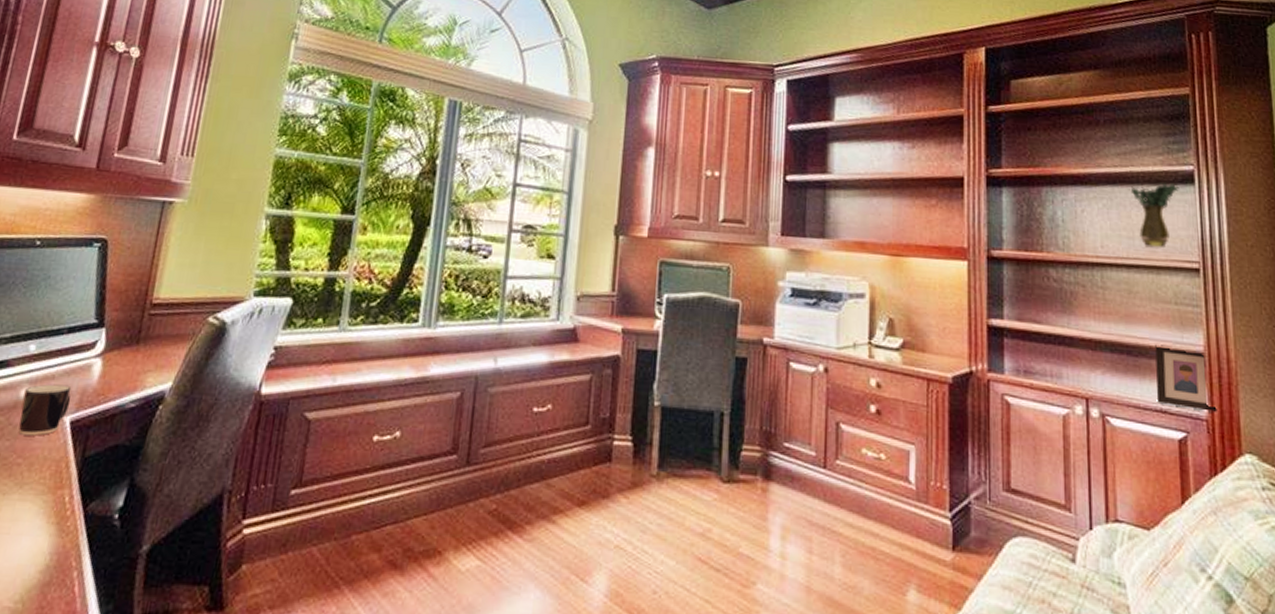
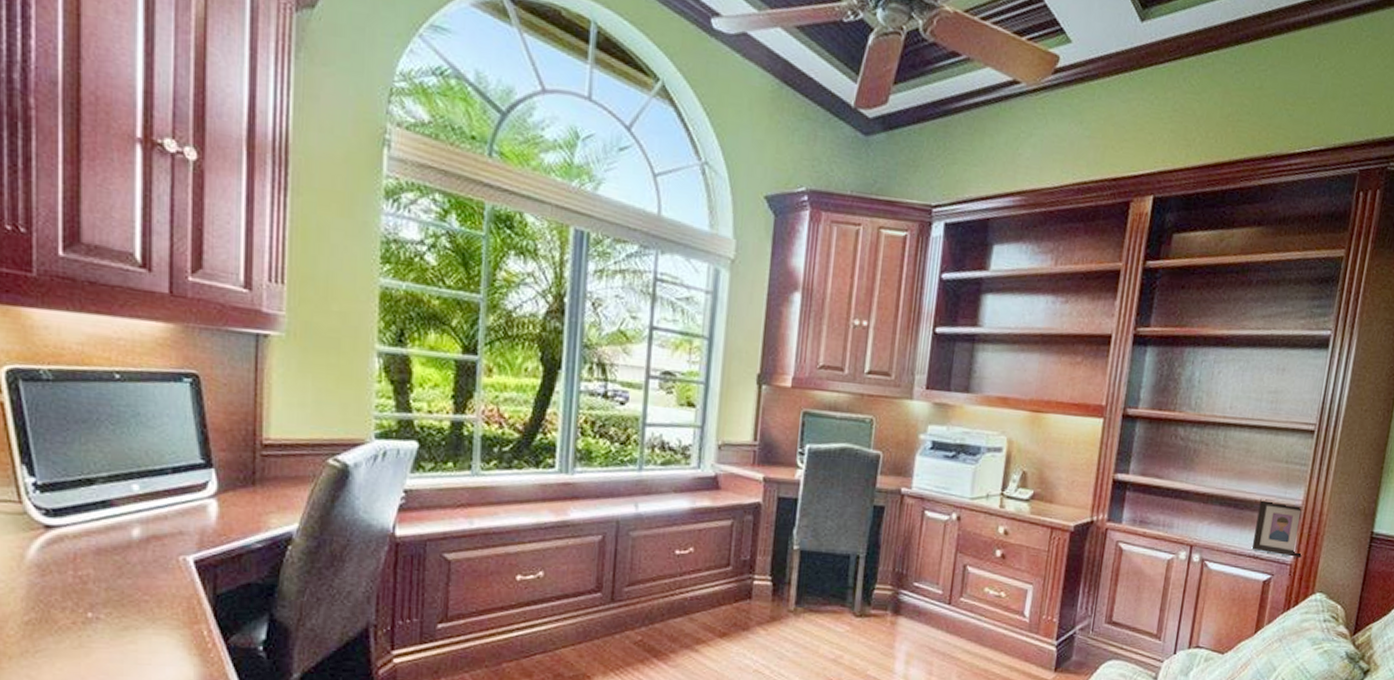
mug: present [18,384,72,436] -> none [137,524,190,575]
vase: present [1130,182,1179,249] -> none [1267,346,1313,411]

